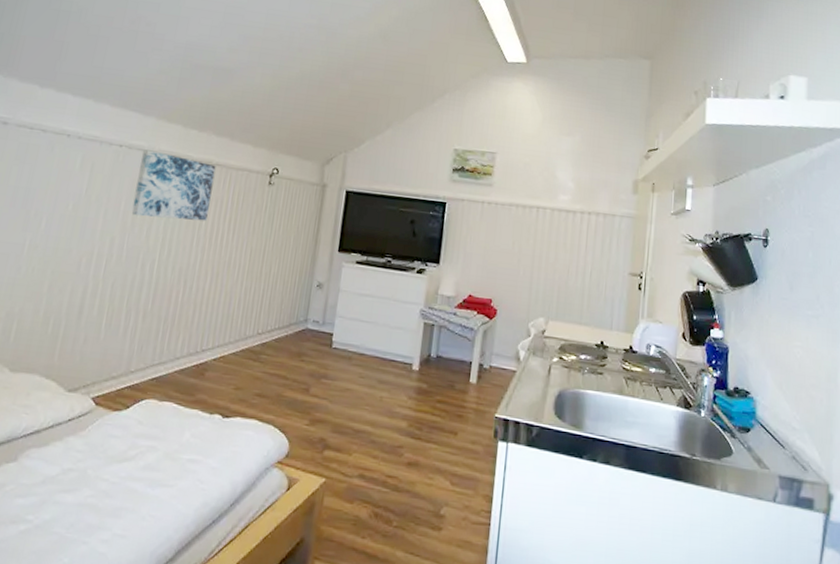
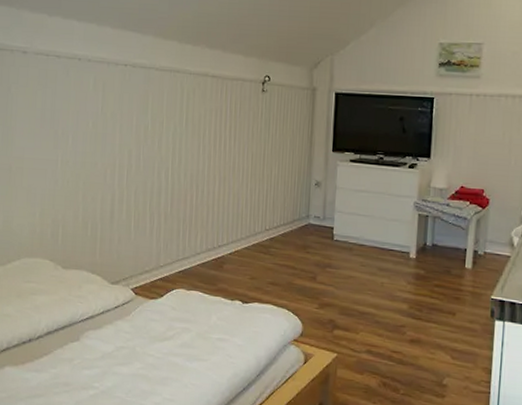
wall art: present [131,149,216,222] -> none [143,67,212,130]

